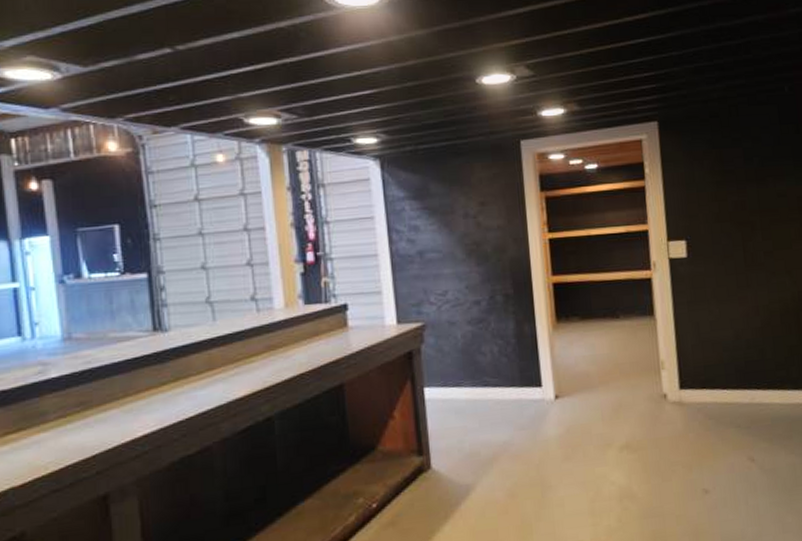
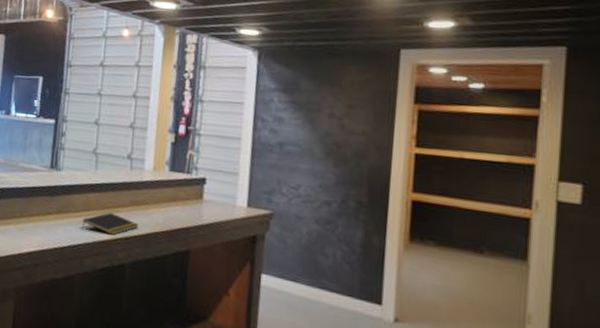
notepad: none [209,365,280,391] -> present [82,213,139,235]

